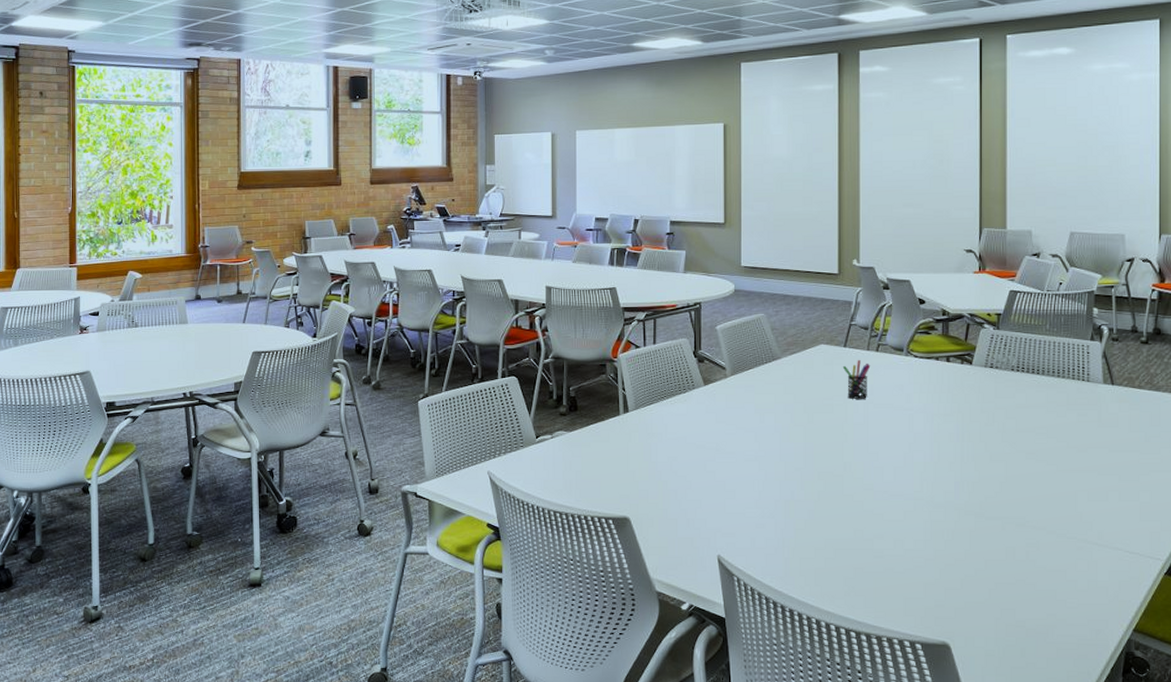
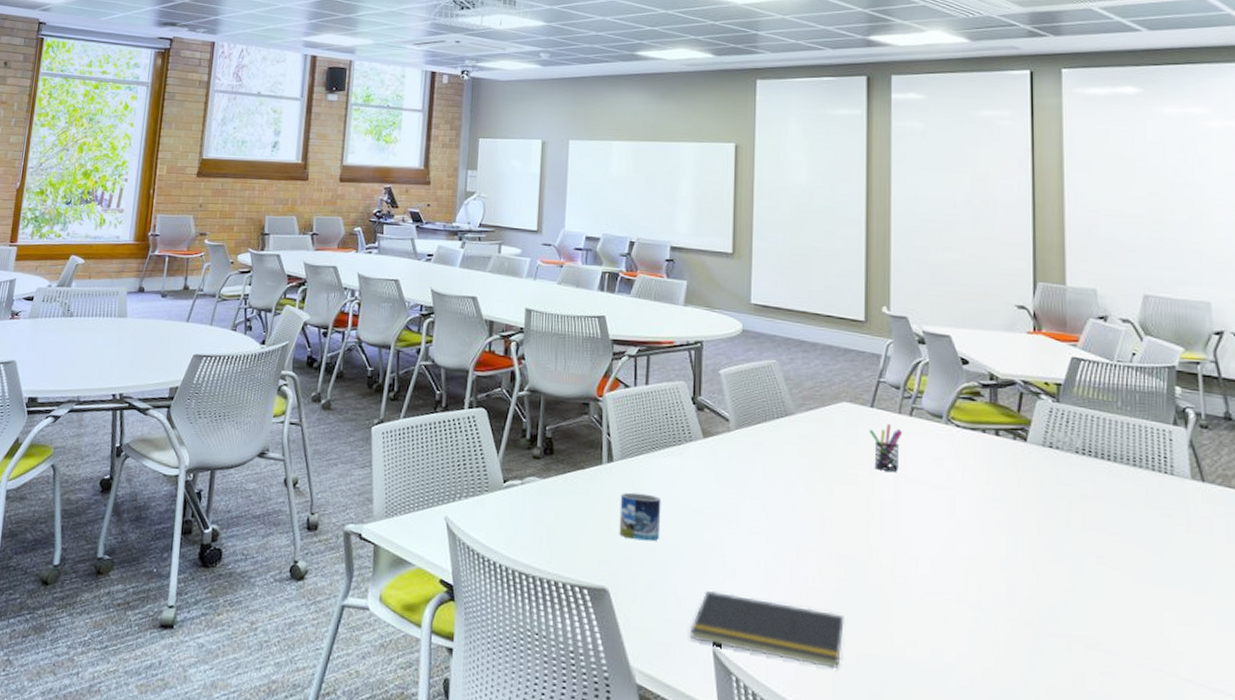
mug: none [636,436,671,475] -> present [619,492,662,542]
notepad: none [698,511,824,564] -> present [689,591,844,670]

